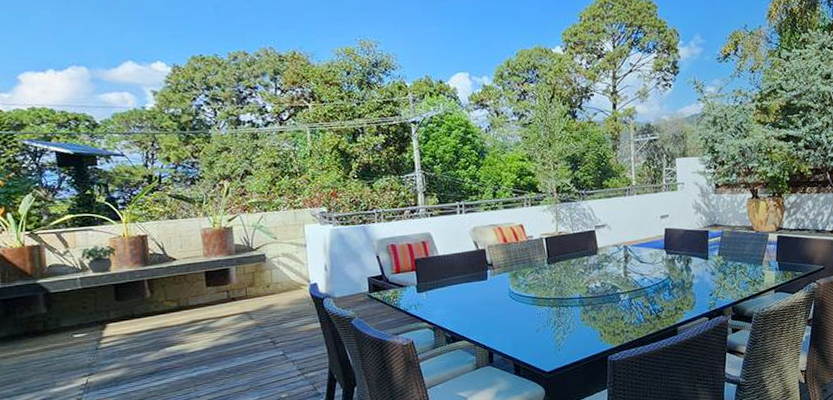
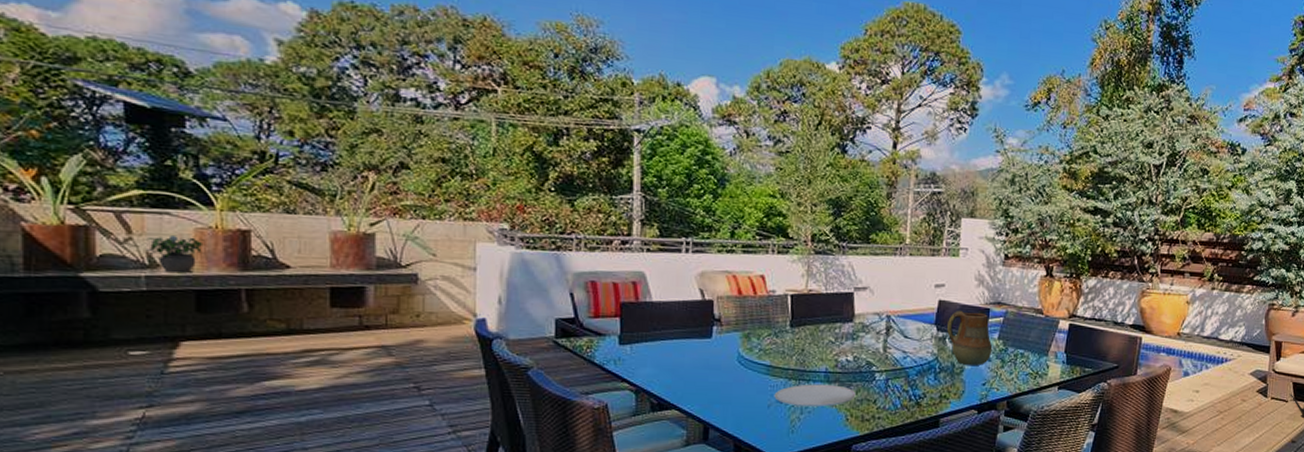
plate: none [541,307,606,329] -> present [774,384,856,408]
pitcher: none [674,234,715,280] -> present [947,310,993,366]

